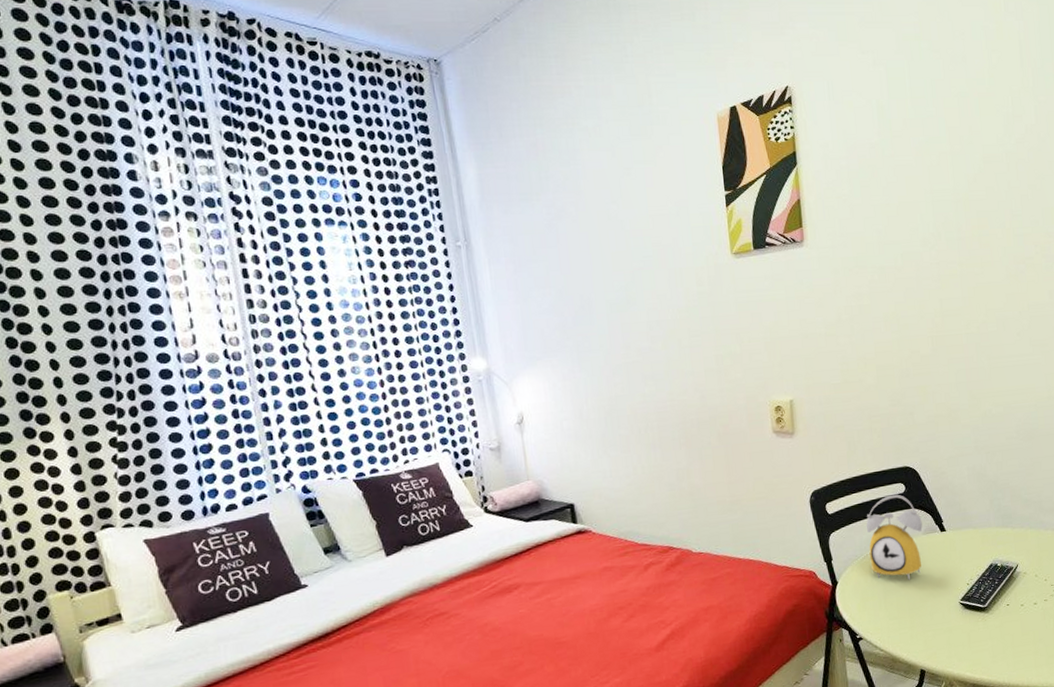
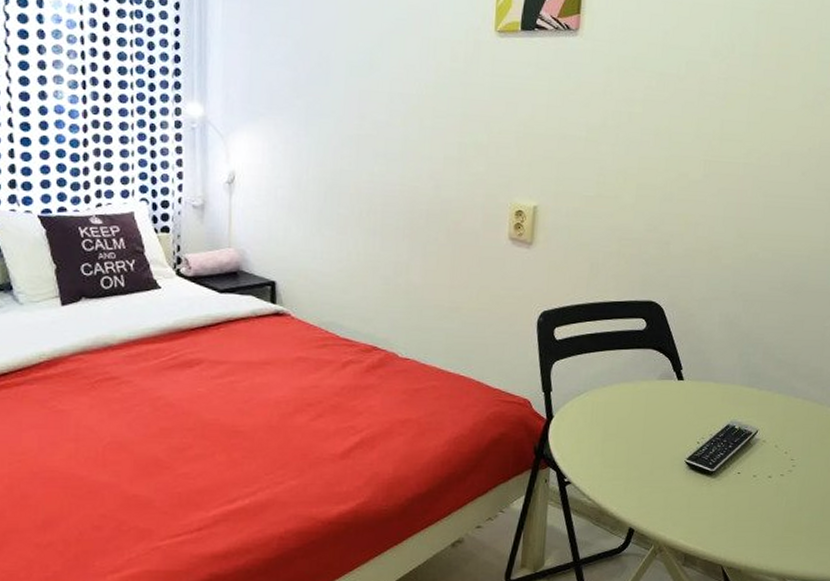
alarm clock: present [866,494,923,580] -> none [593,330,659,427]

